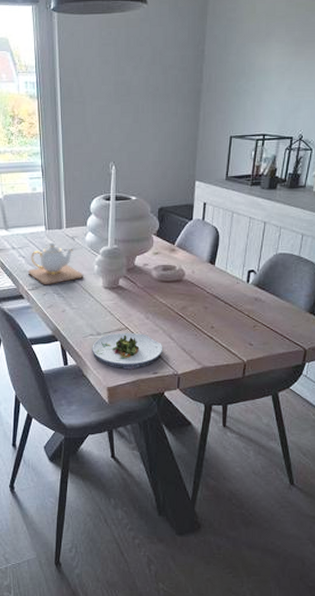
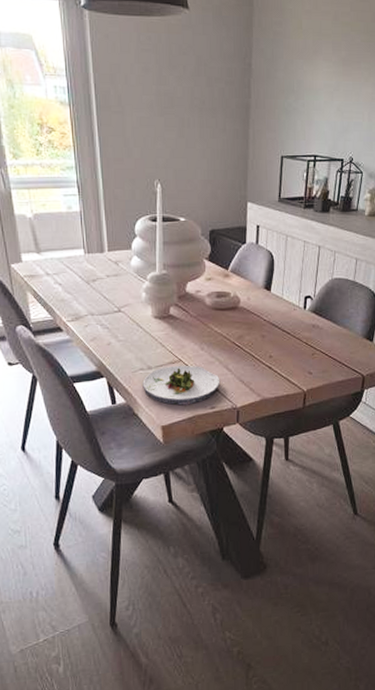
teapot: present [27,242,84,284] -> none [65,268,130,315]

